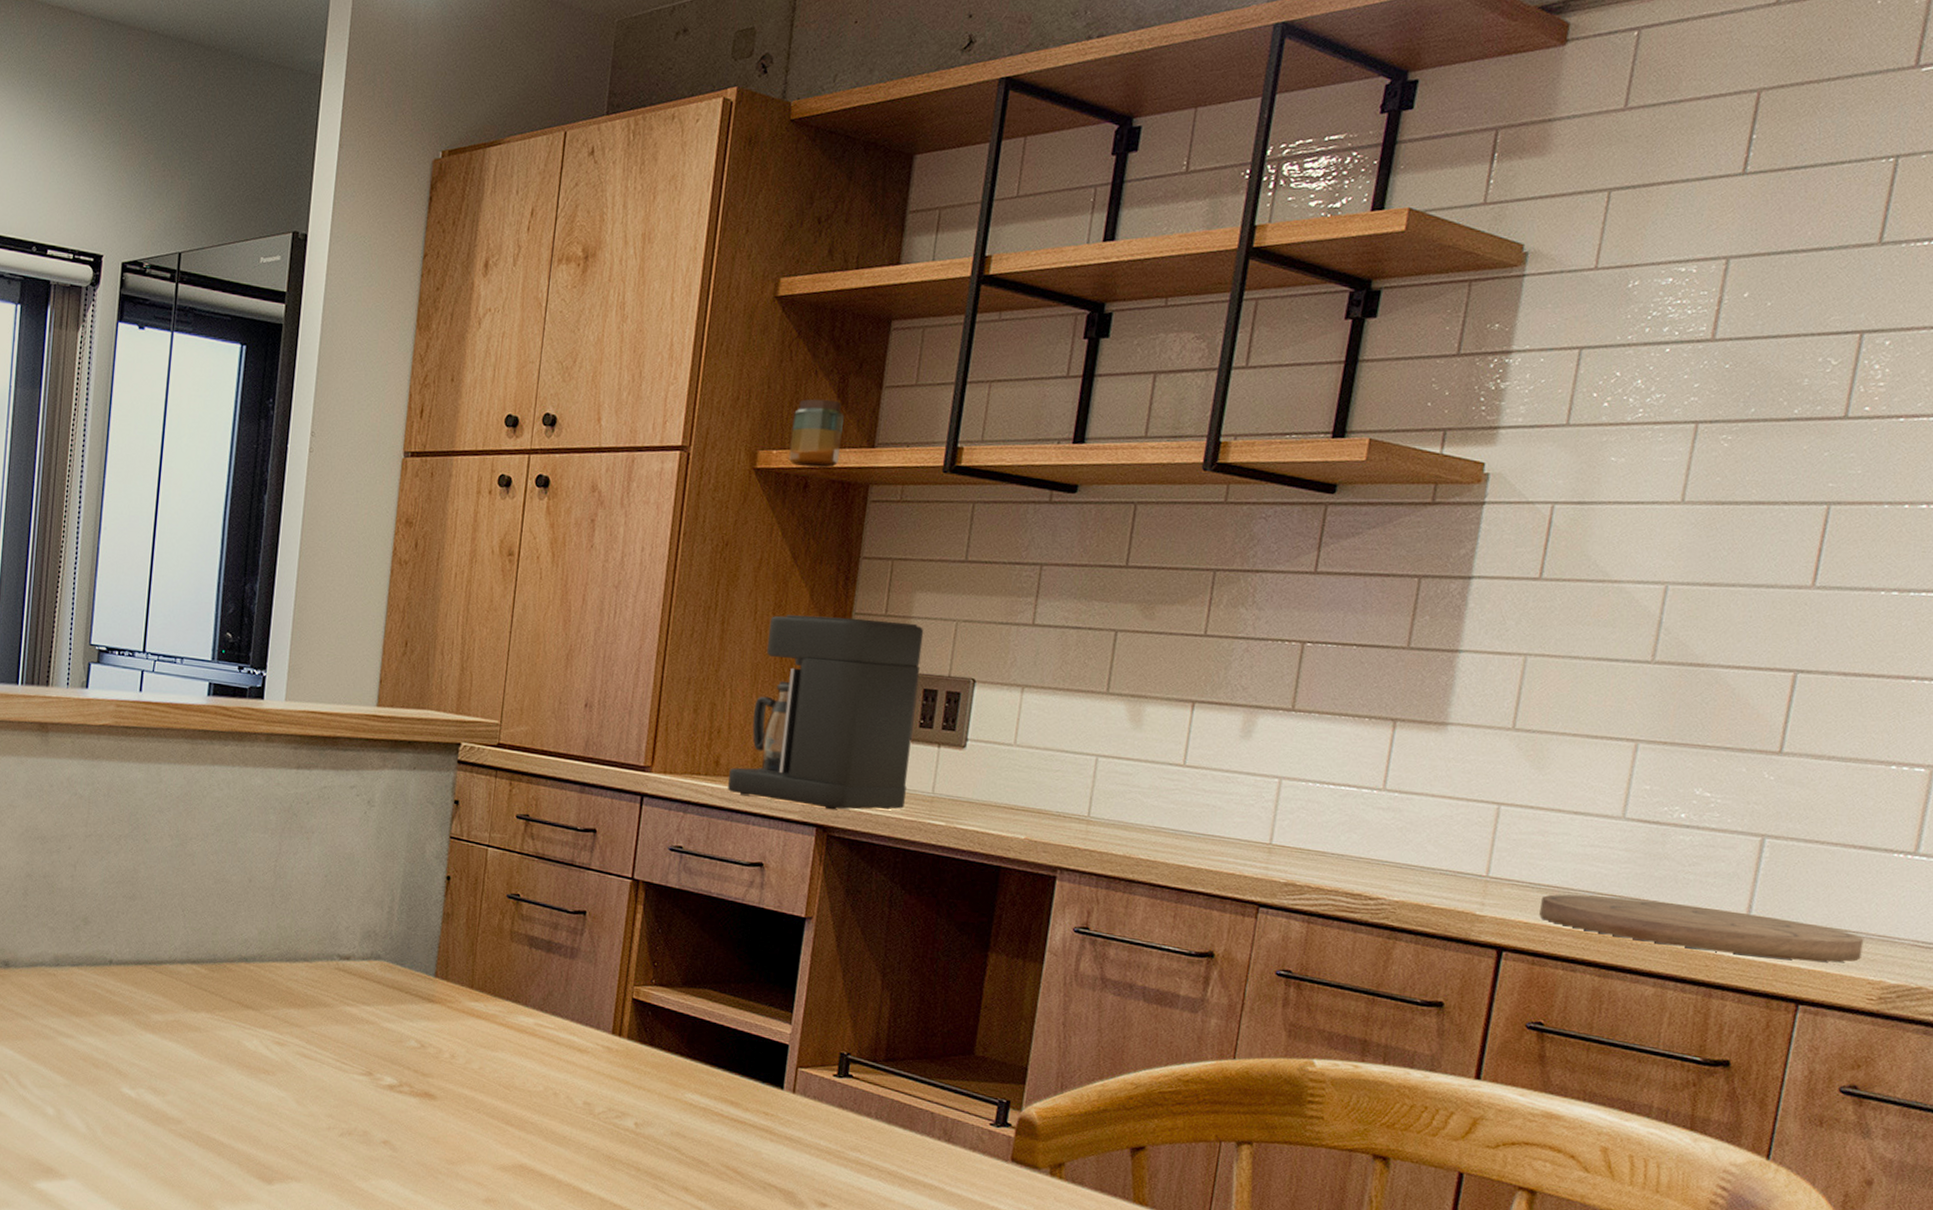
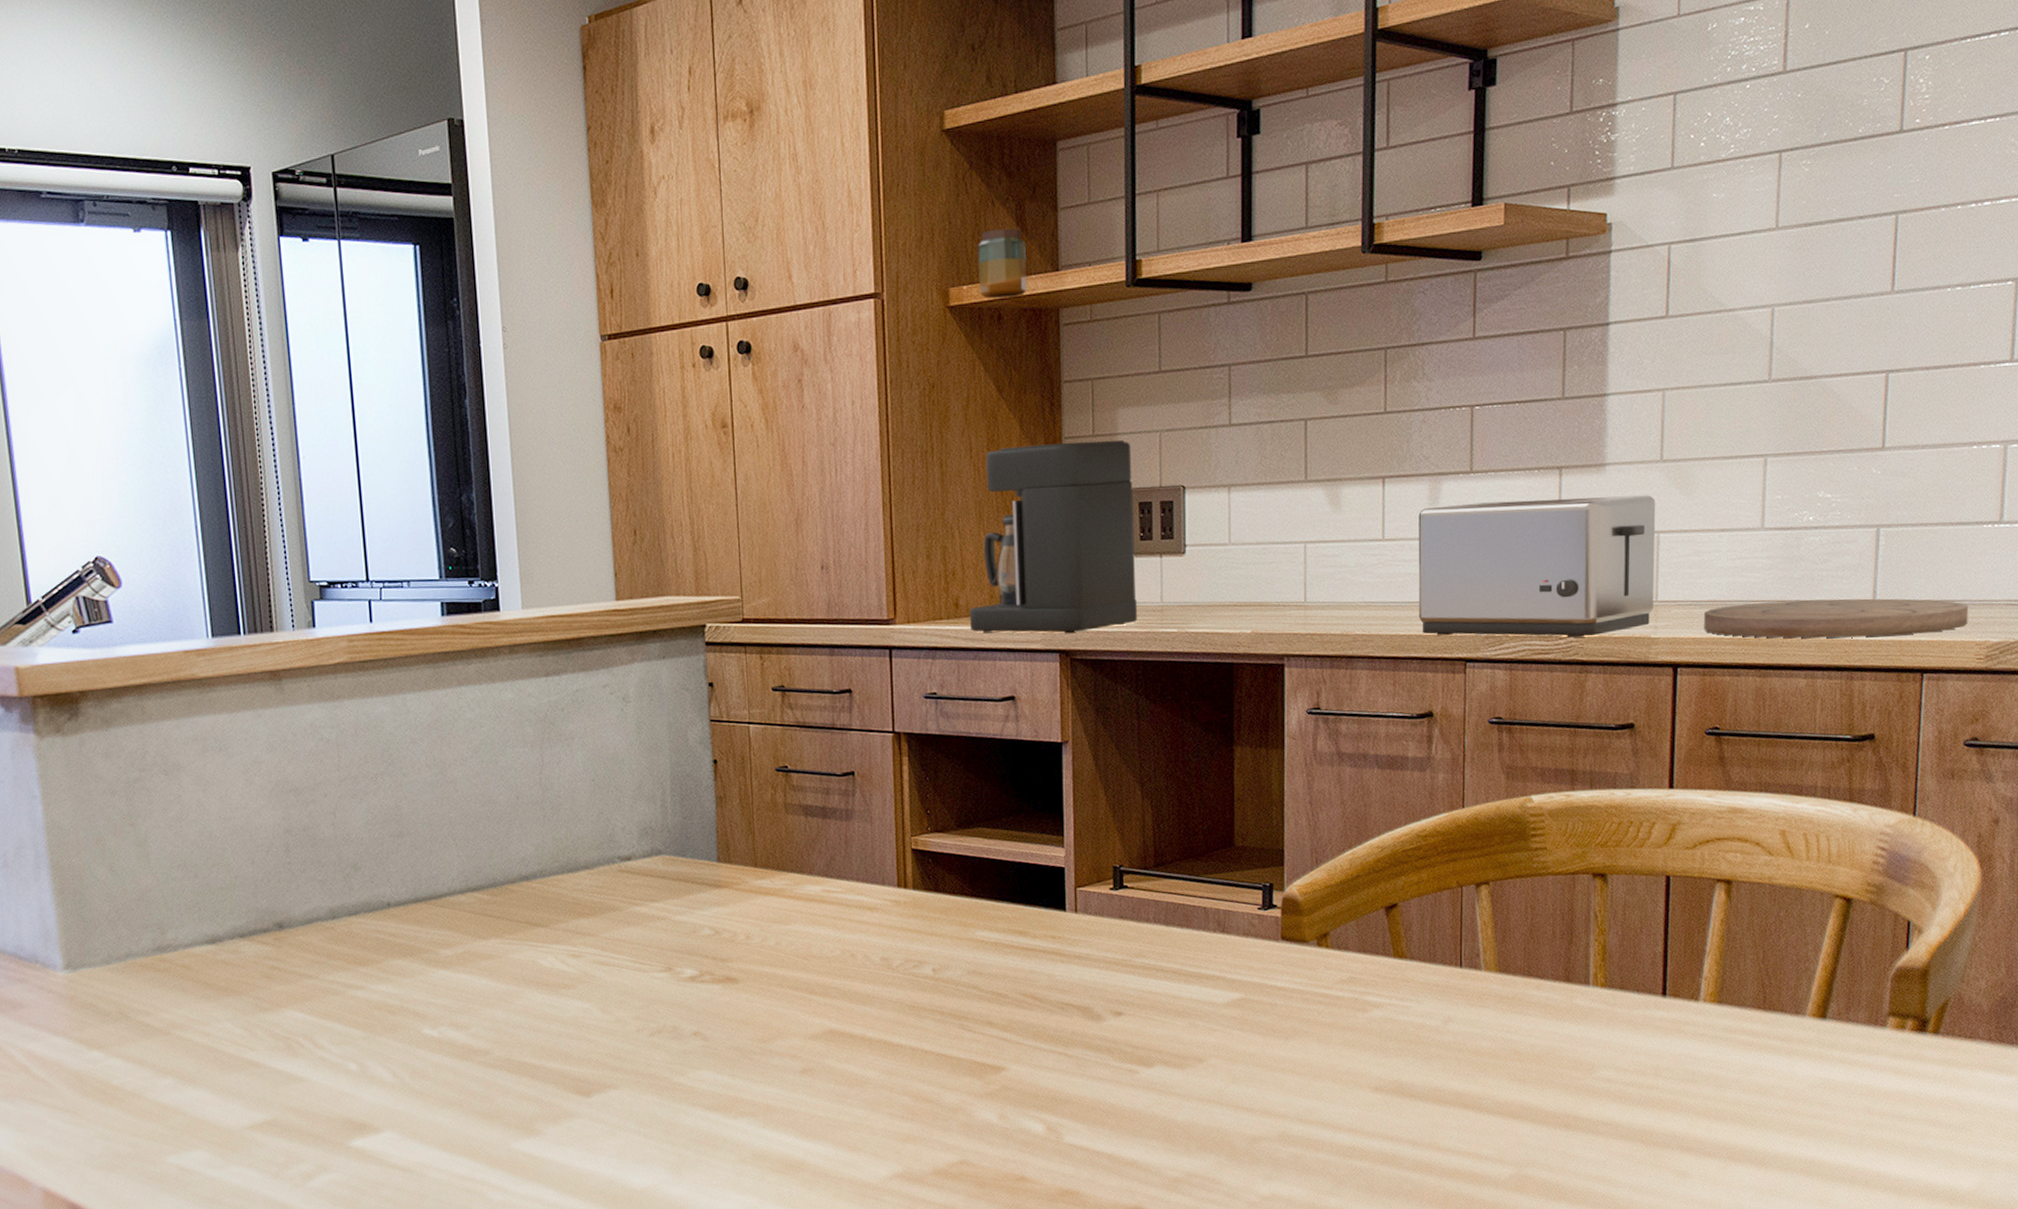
toaster: none [1212,740,1501,902] -> present [1418,495,1656,638]

